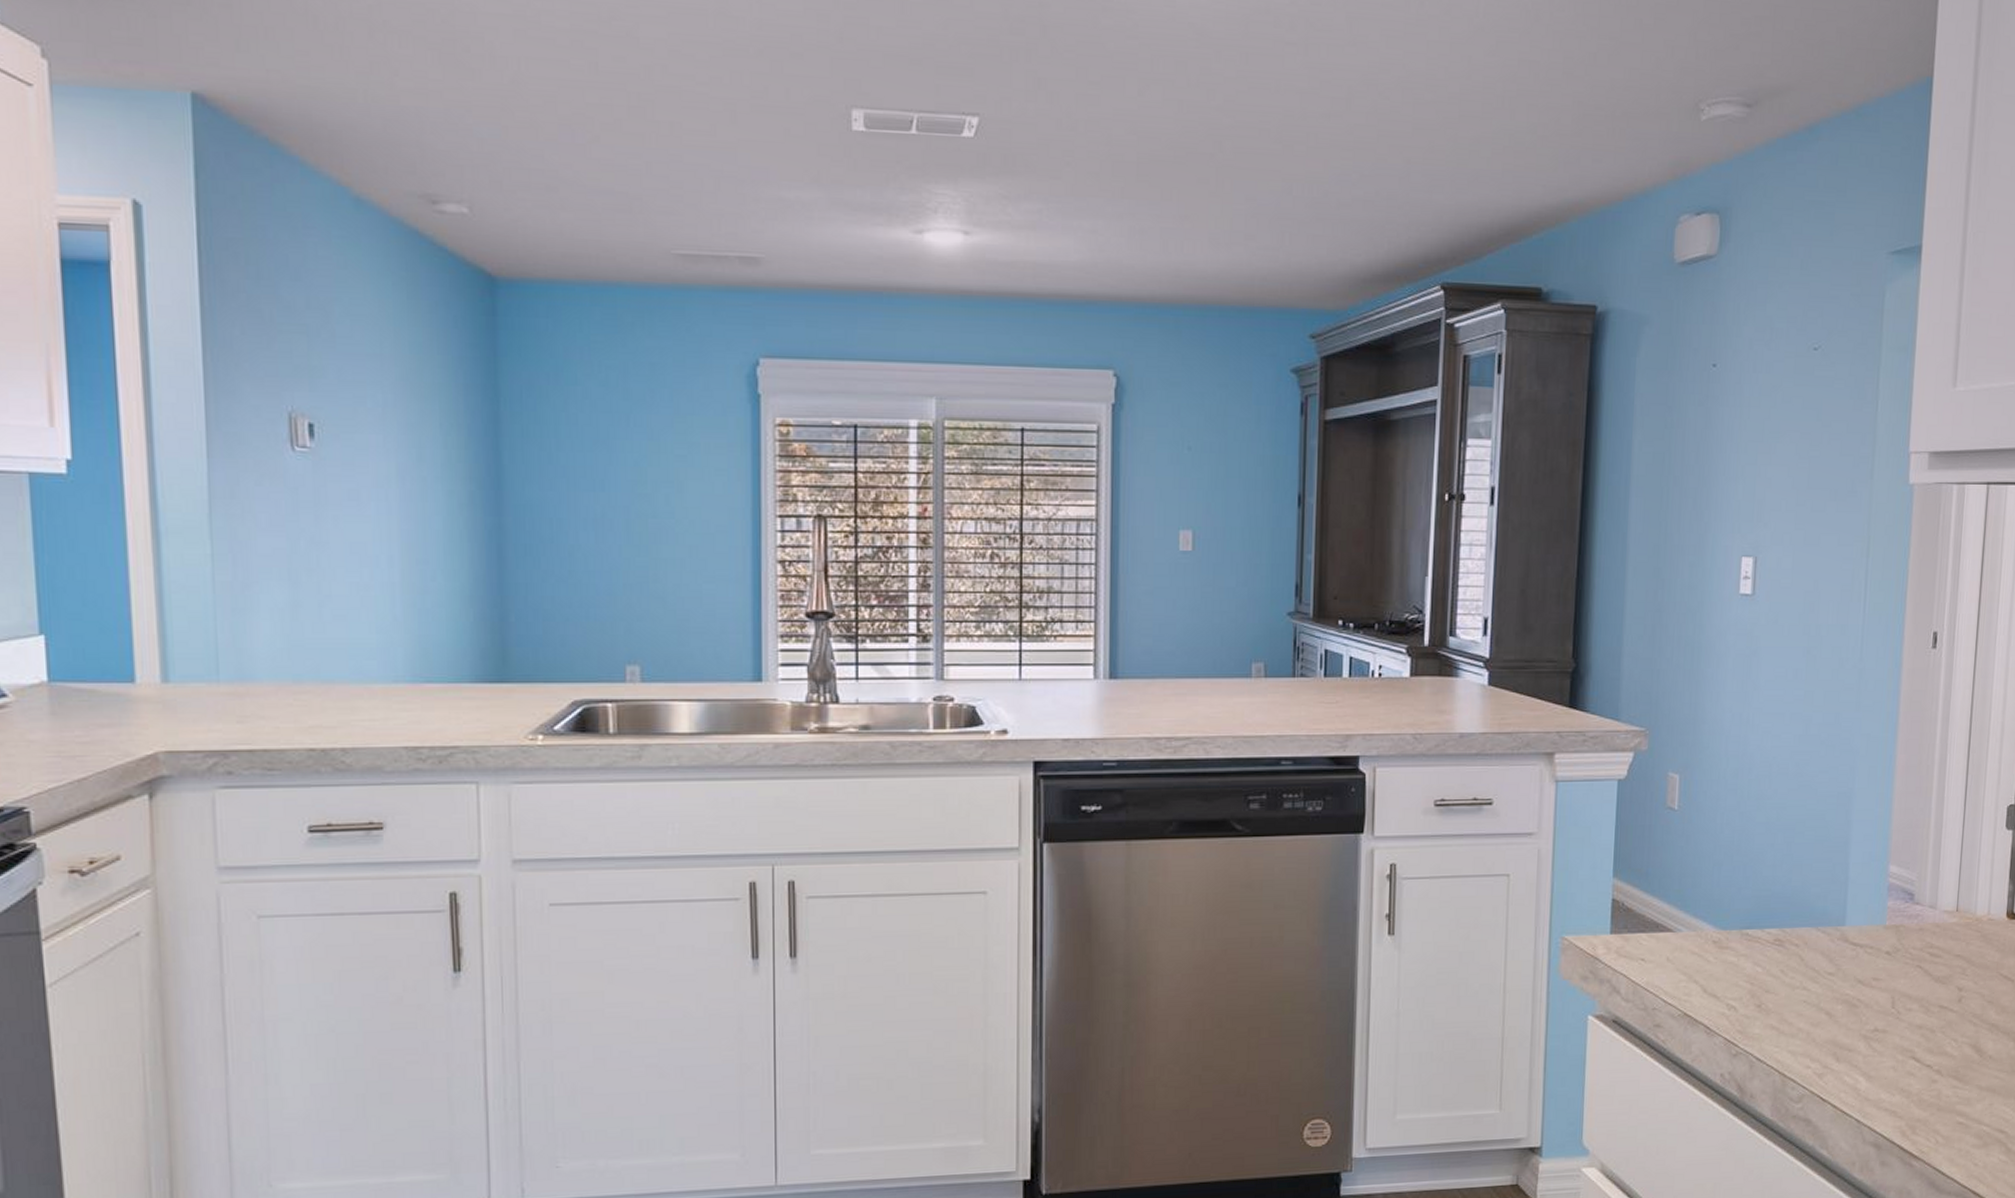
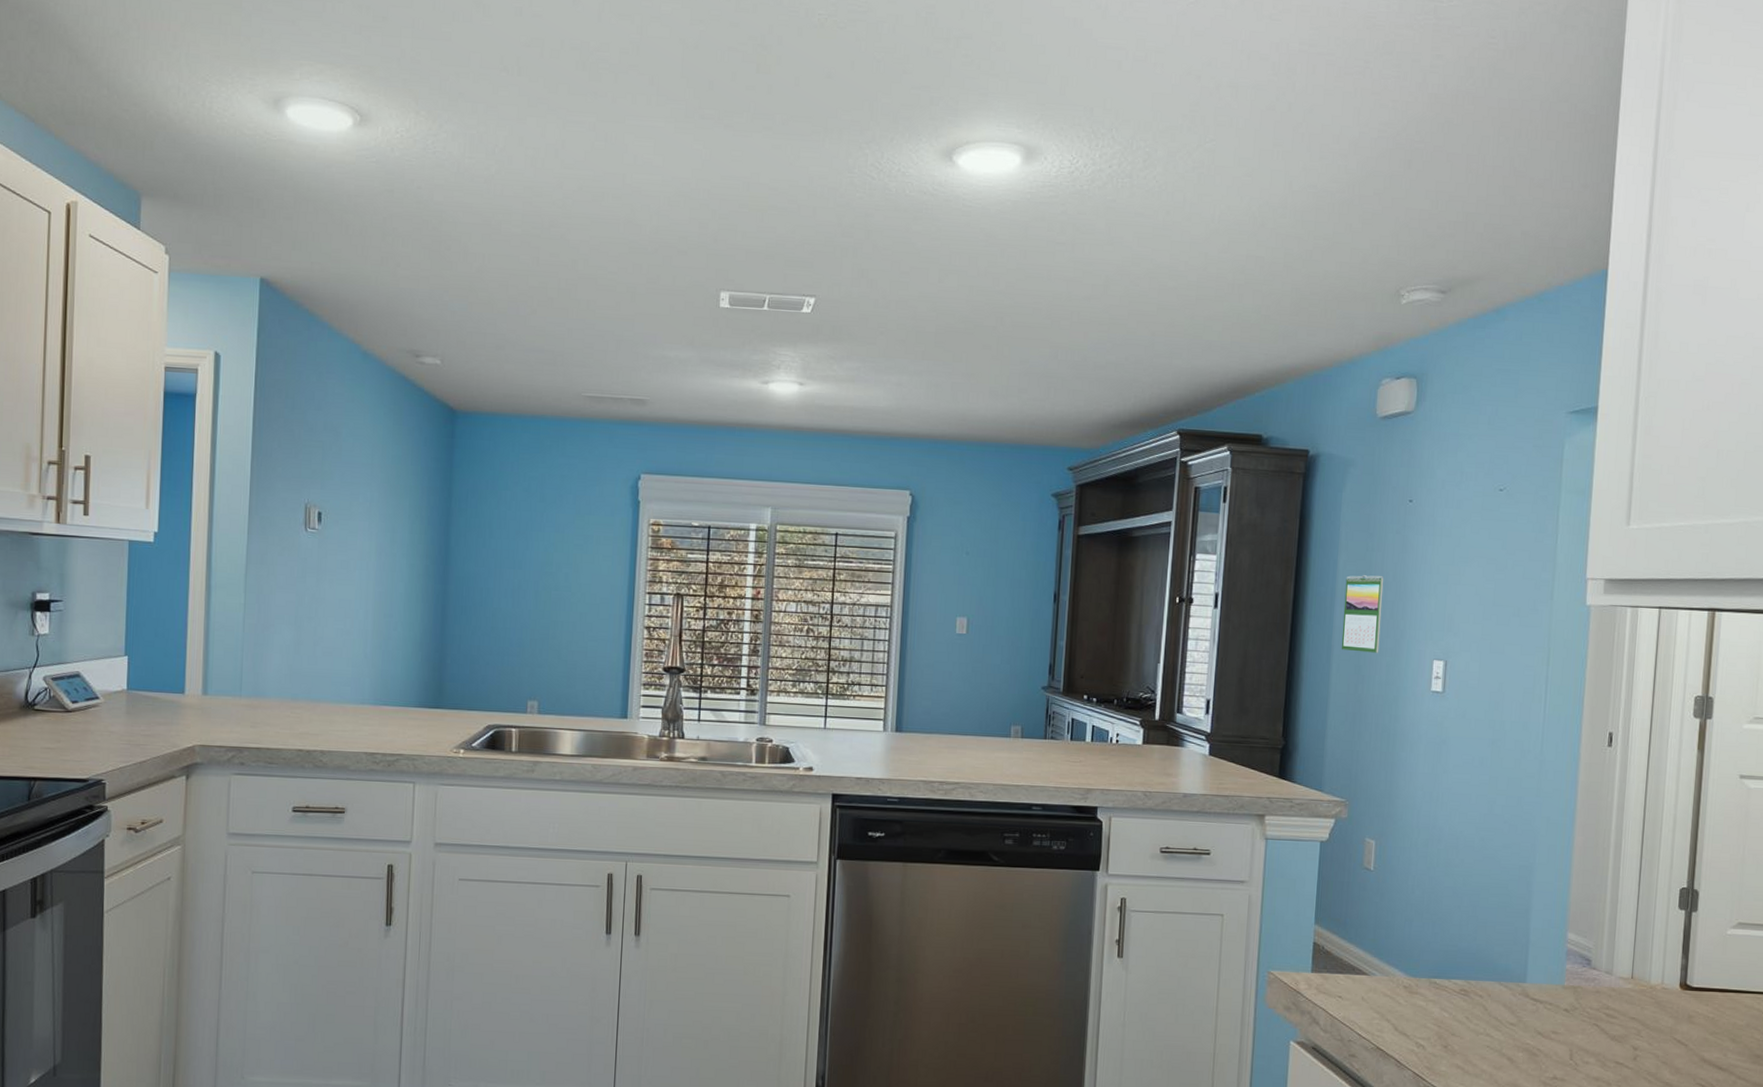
calendar: none [1637,456,1685,552] -> present [1341,574,1384,653]

